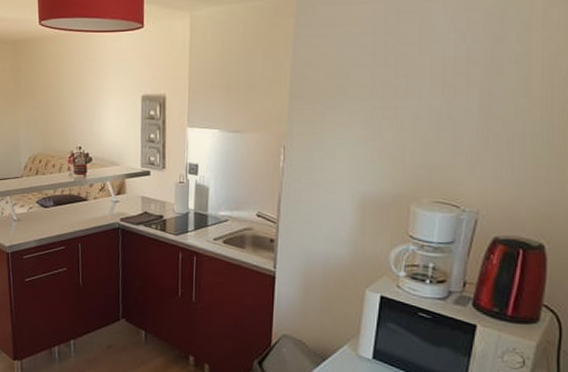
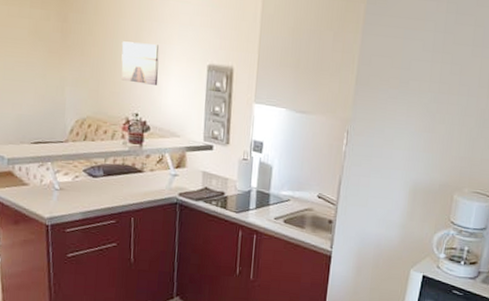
wall art: none [65,82,98,119] -> present [121,41,160,85]

